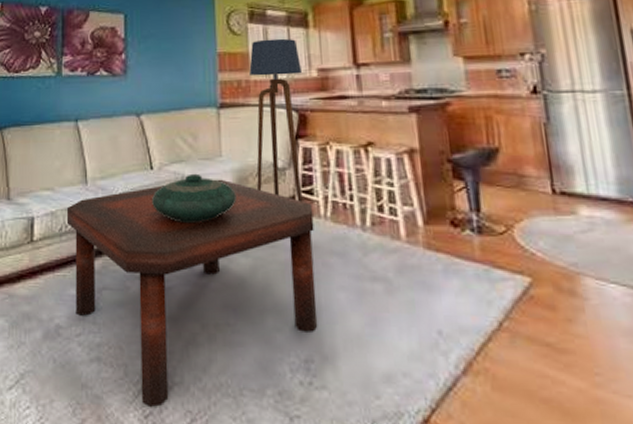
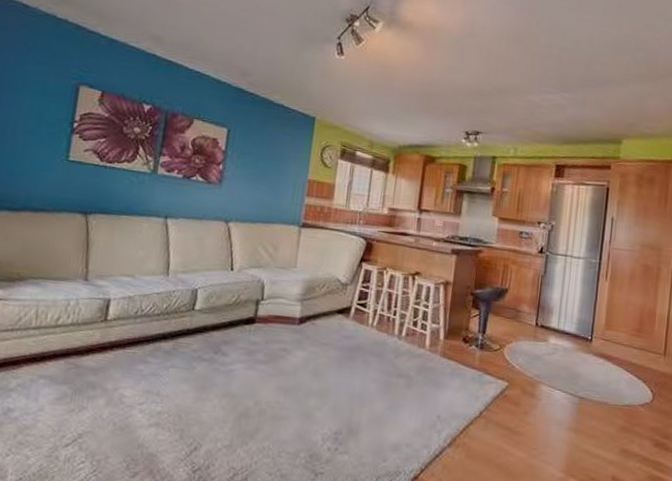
coffee table: present [66,179,318,408] -> none [141,285,364,465]
decorative bowl: present [152,173,237,222] -> none [227,278,303,320]
floor lamp: present [249,38,303,202] -> none [322,175,377,313]

